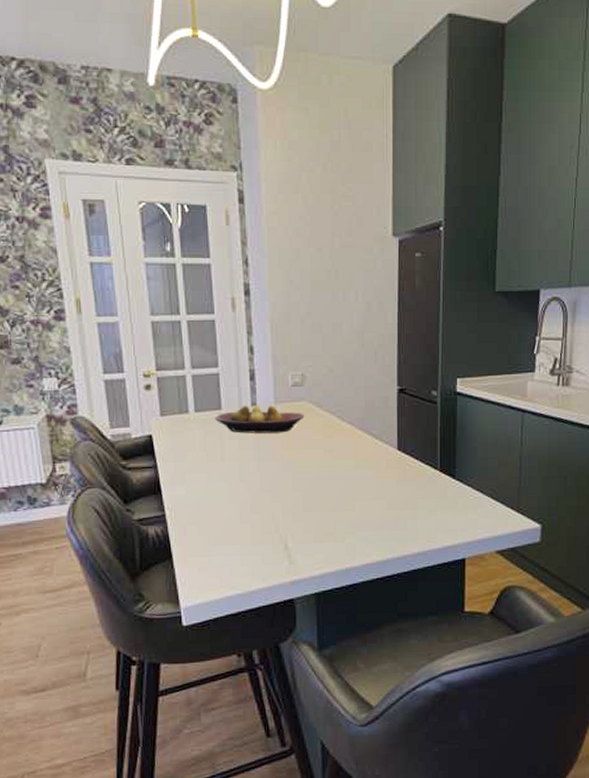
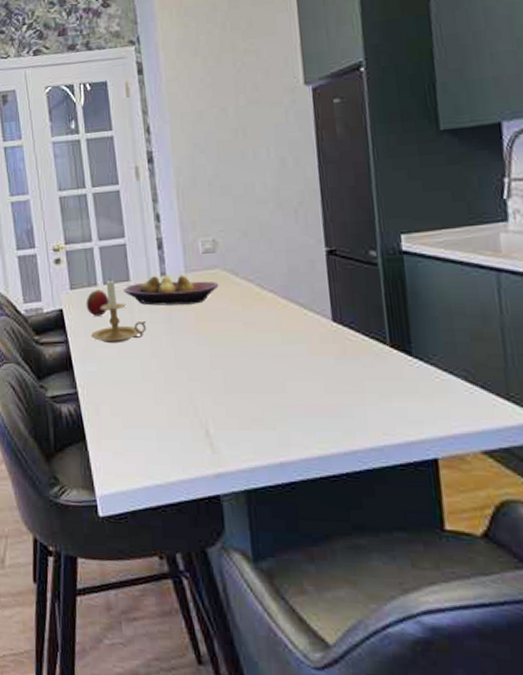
fruit: none [176,417,201,442] -> present [86,290,110,316]
candle holder: none [181,406,236,469] -> present [91,278,147,344]

